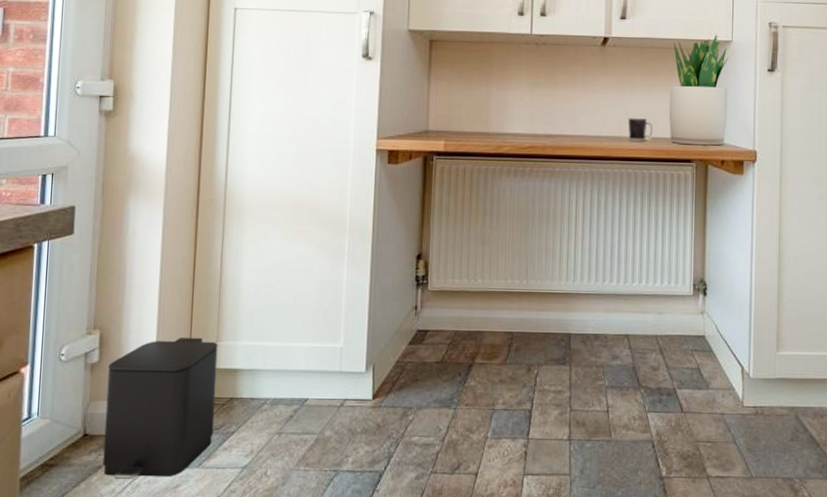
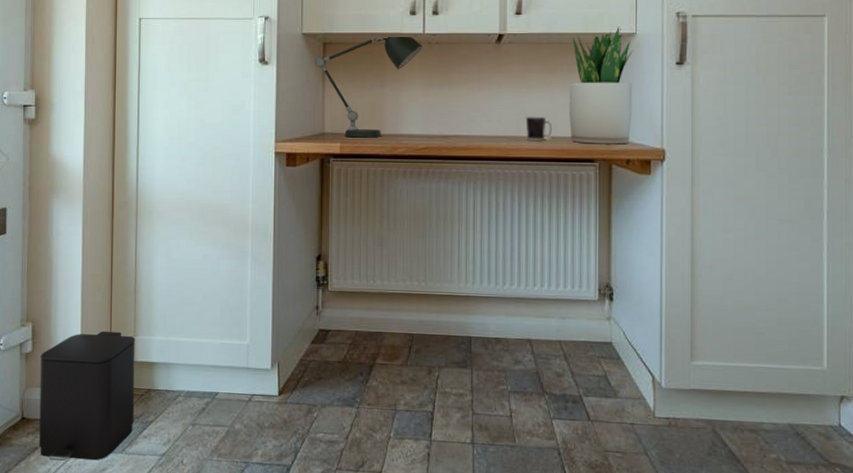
desk lamp: none [420,35,530,136] -> present [315,36,423,138]

